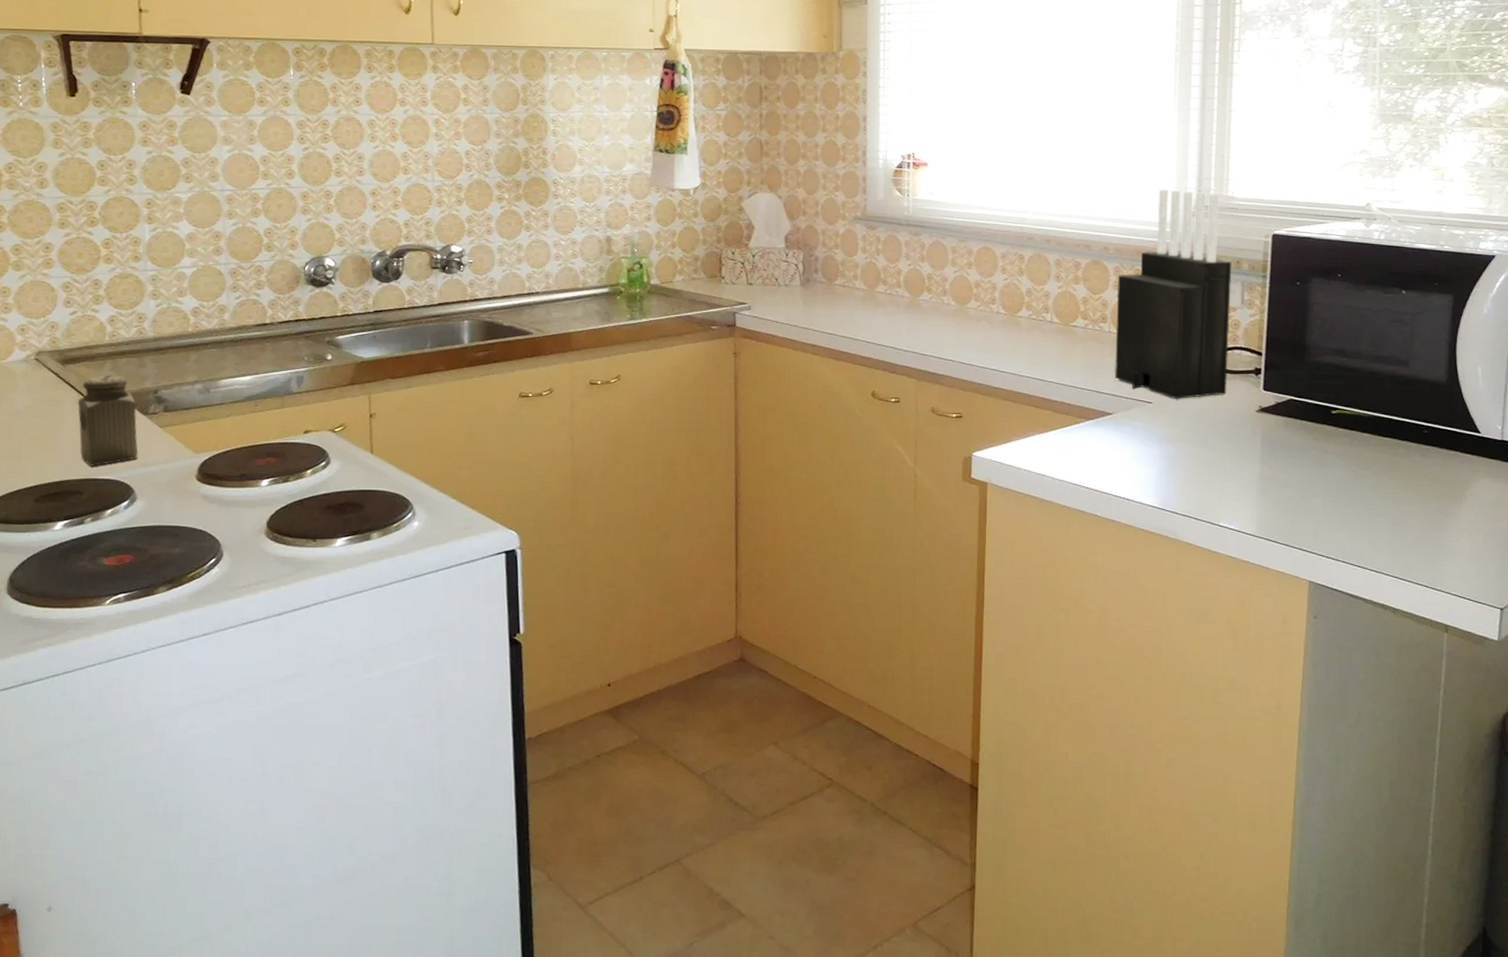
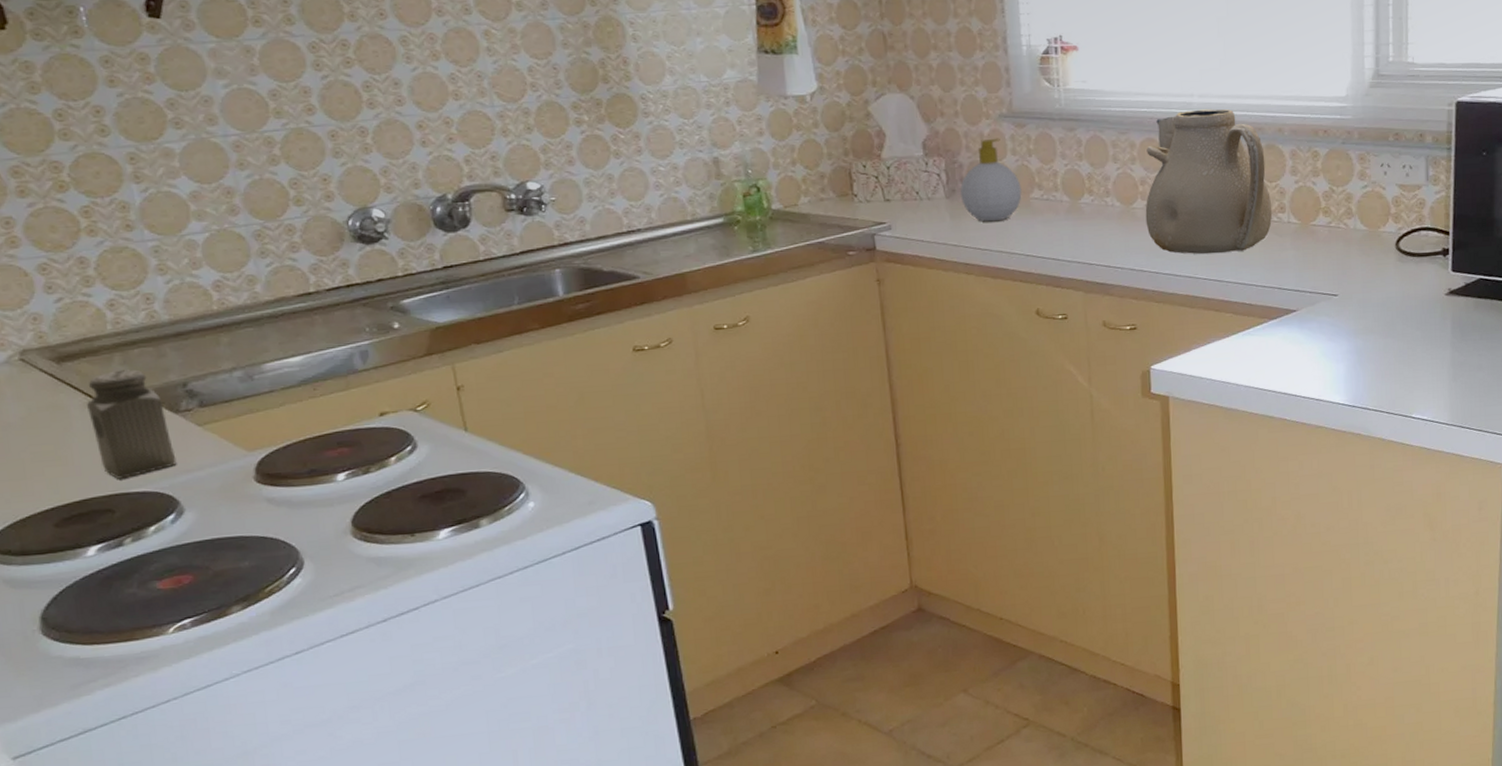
soap bottle: none [814,237,868,310] -> present [960,138,1022,222]
teapot: none [977,225,1095,355] -> present [1145,109,1273,255]
knife block: present [1114,189,1232,400] -> none [1294,59,1415,290]

